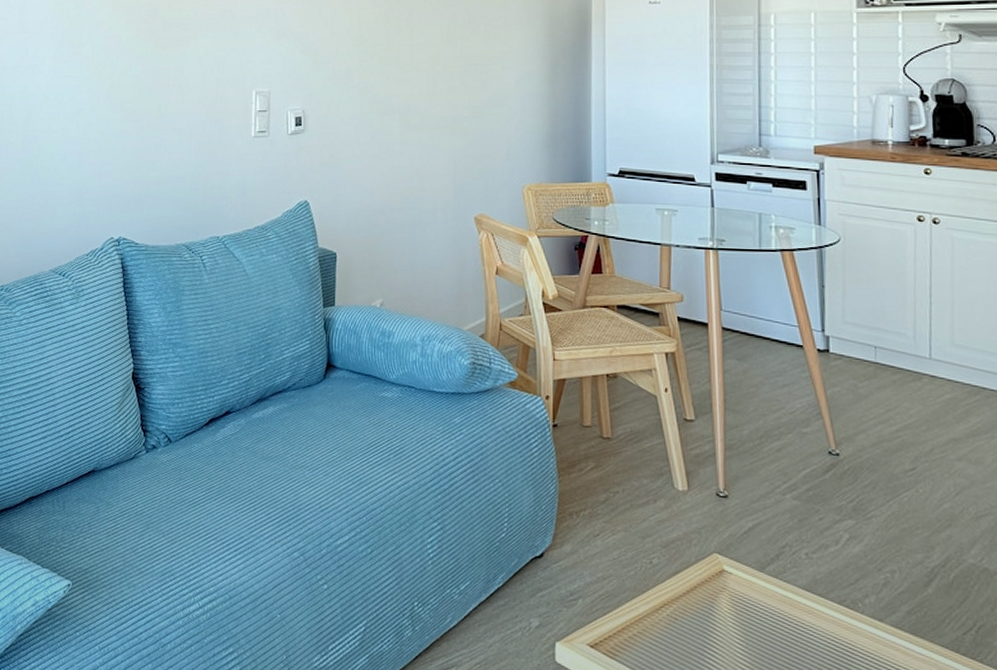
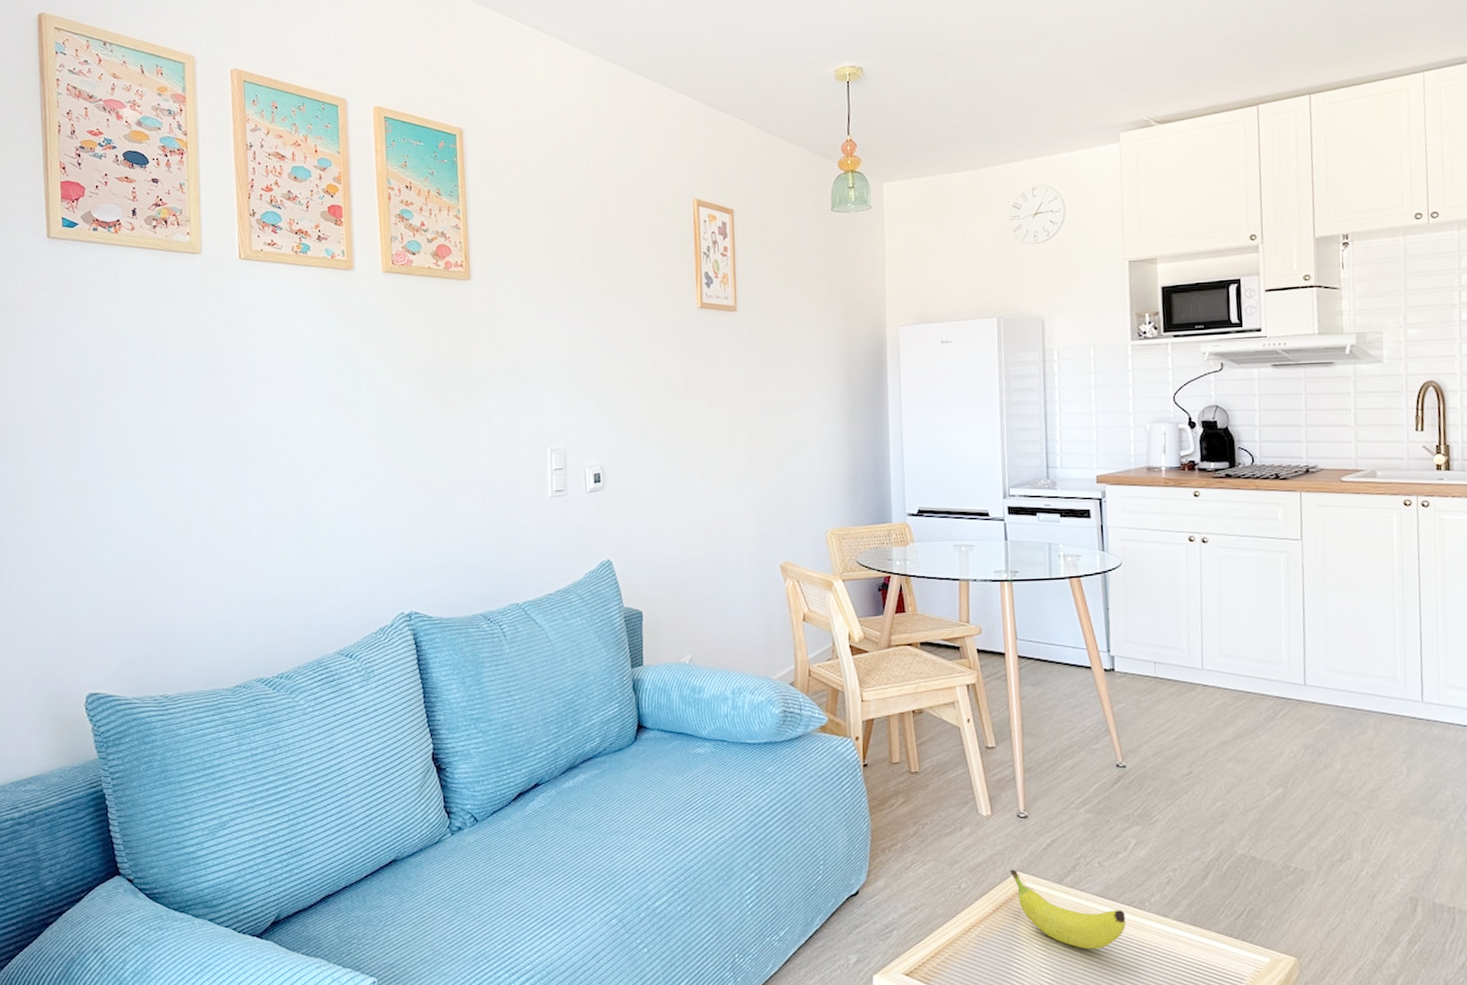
fruit: none [706,550,836,647] -> present [1009,869,1126,950]

